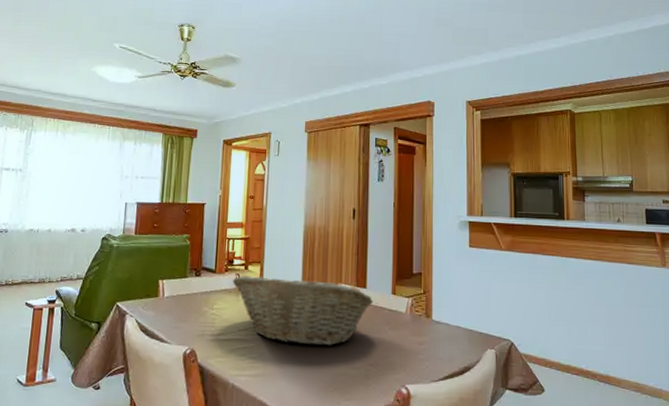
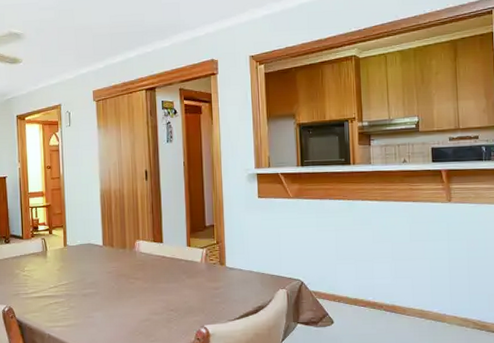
fruit basket: present [232,276,374,346] -> none [39,236,171,297]

